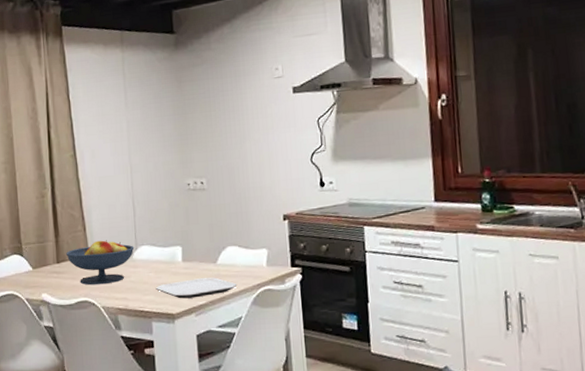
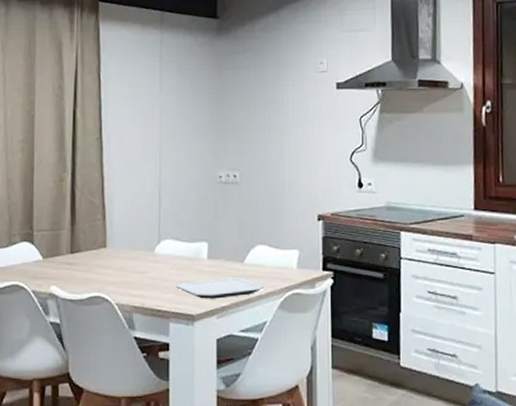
fruit bowl: present [66,240,134,286] -> none [81,231,157,280]

